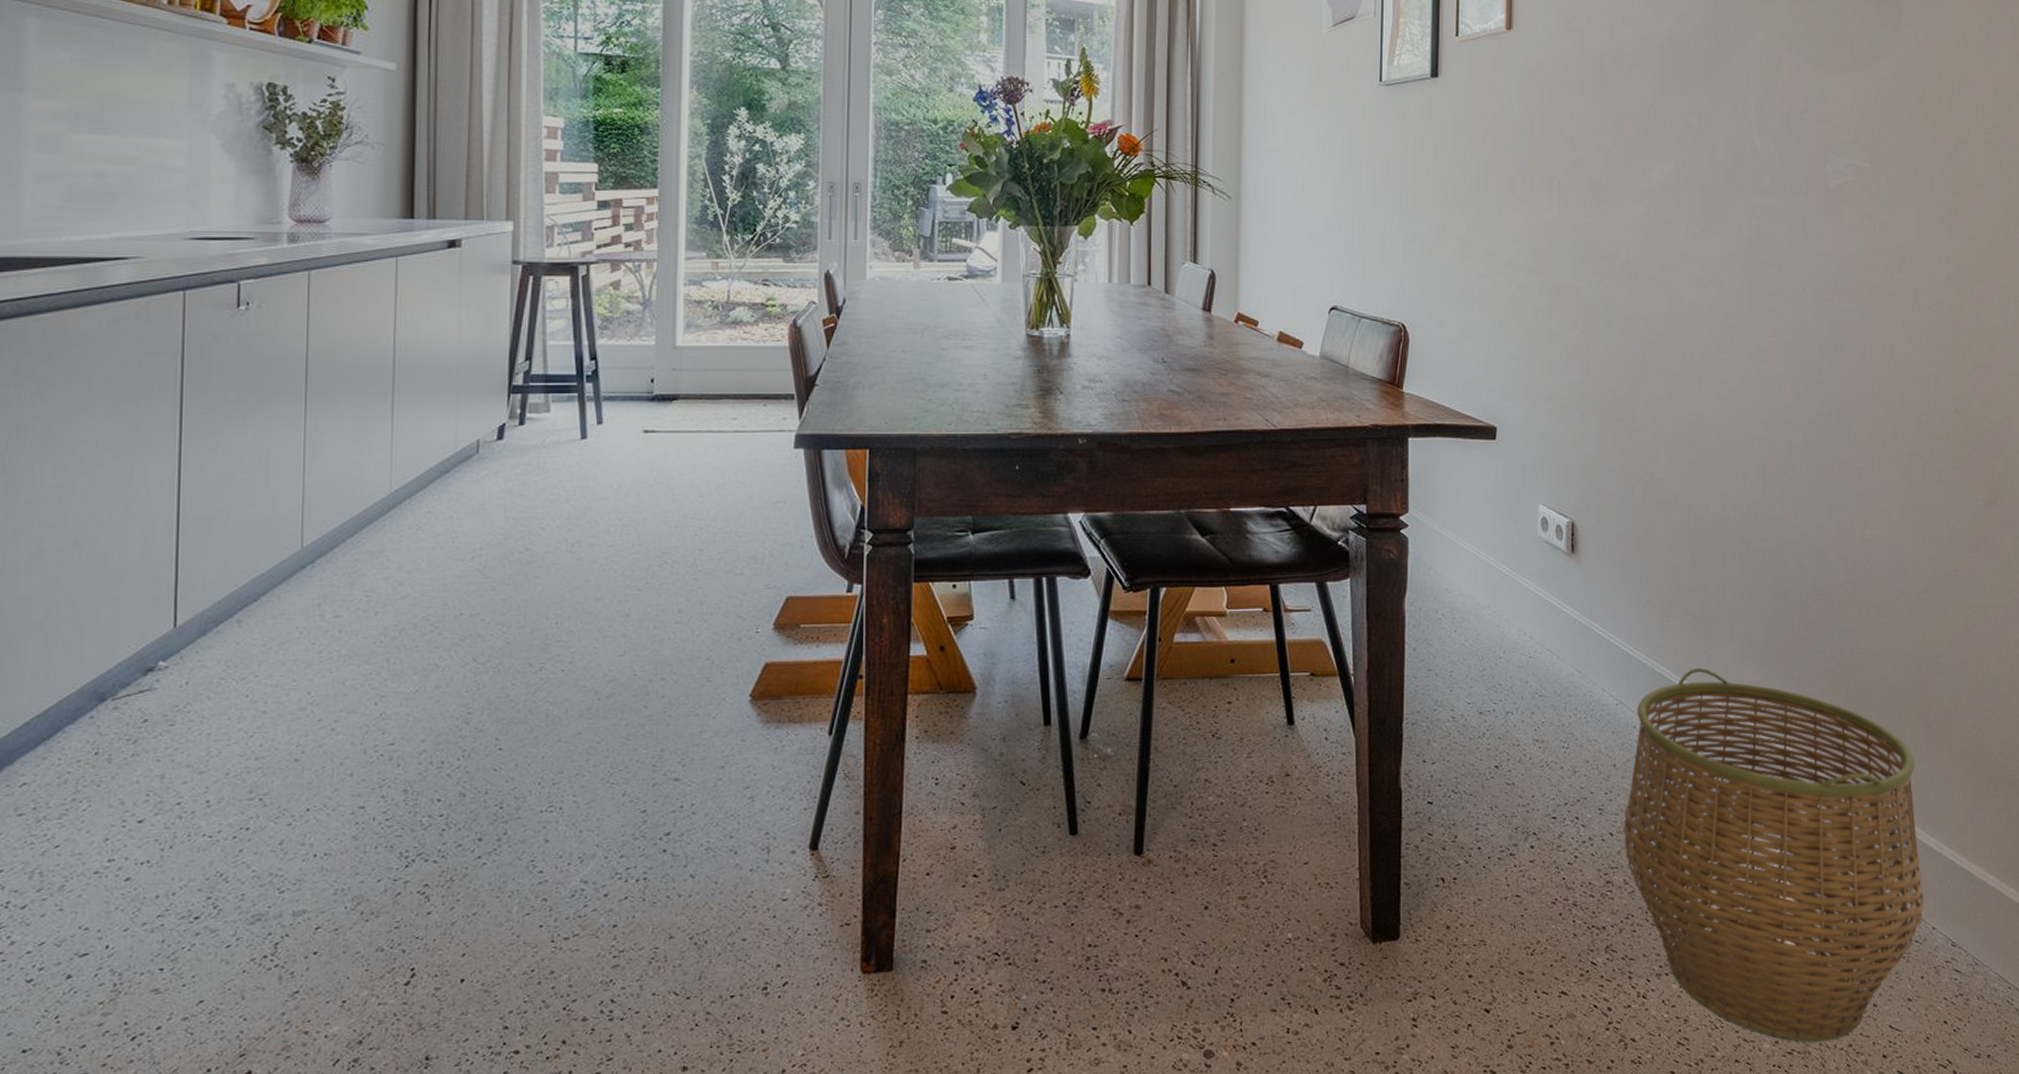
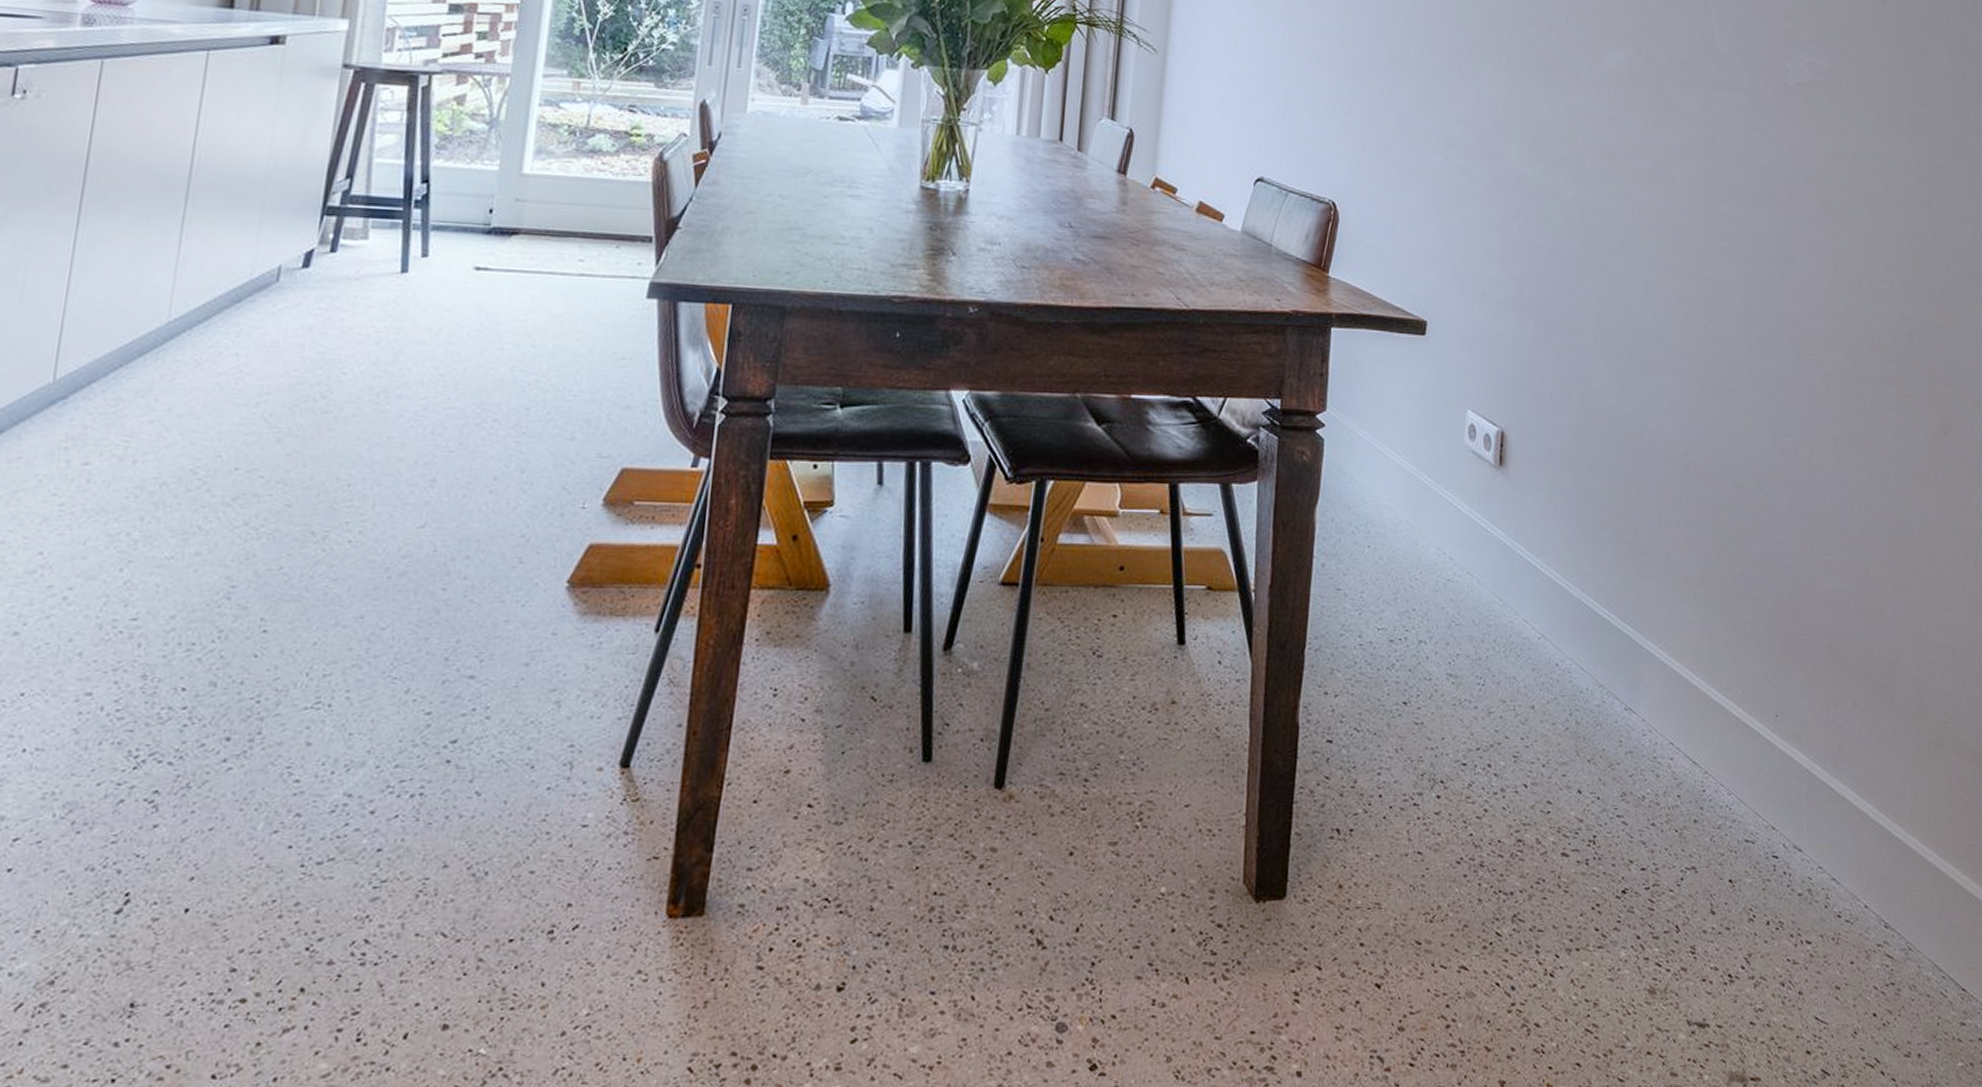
basket: present [1623,667,1925,1042] -> none [1538,601,1858,1033]

